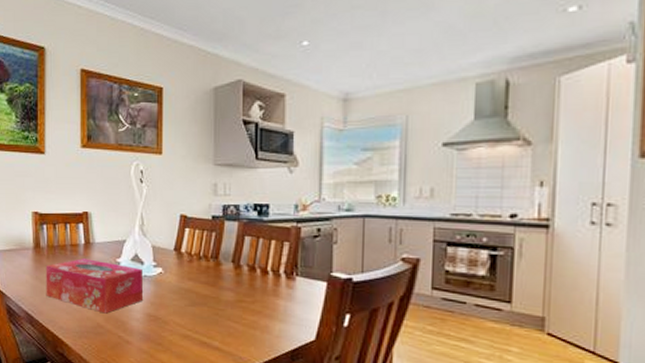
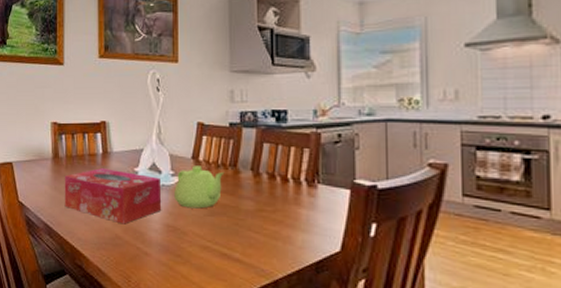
teapot: none [156,257,206,299] -> present [174,166,225,209]

